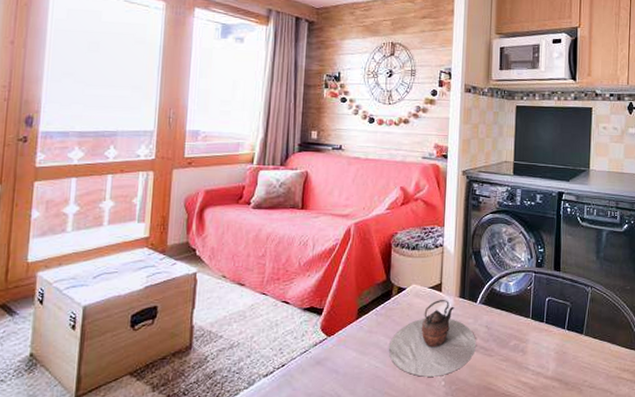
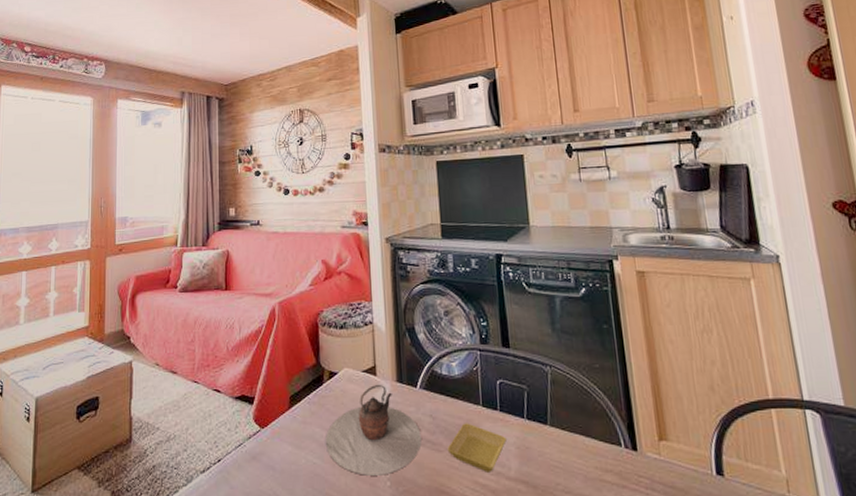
saucer: none [497,332,548,373] -> present [447,423,507,472]

